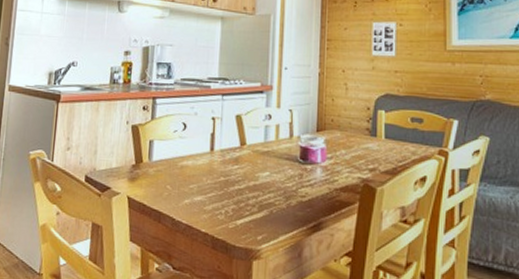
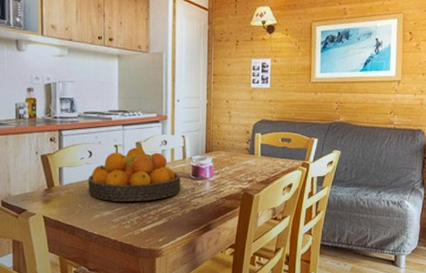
fruit bowl: none [179,121,287,187] -> present [88,147,181,202]

